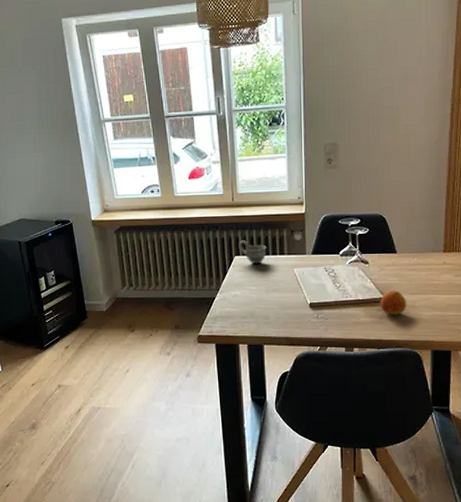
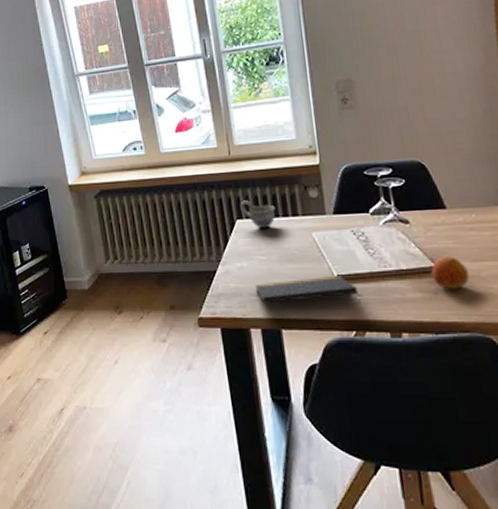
notepad: none [246,304,326,326] -> present [255,276,361,305]

